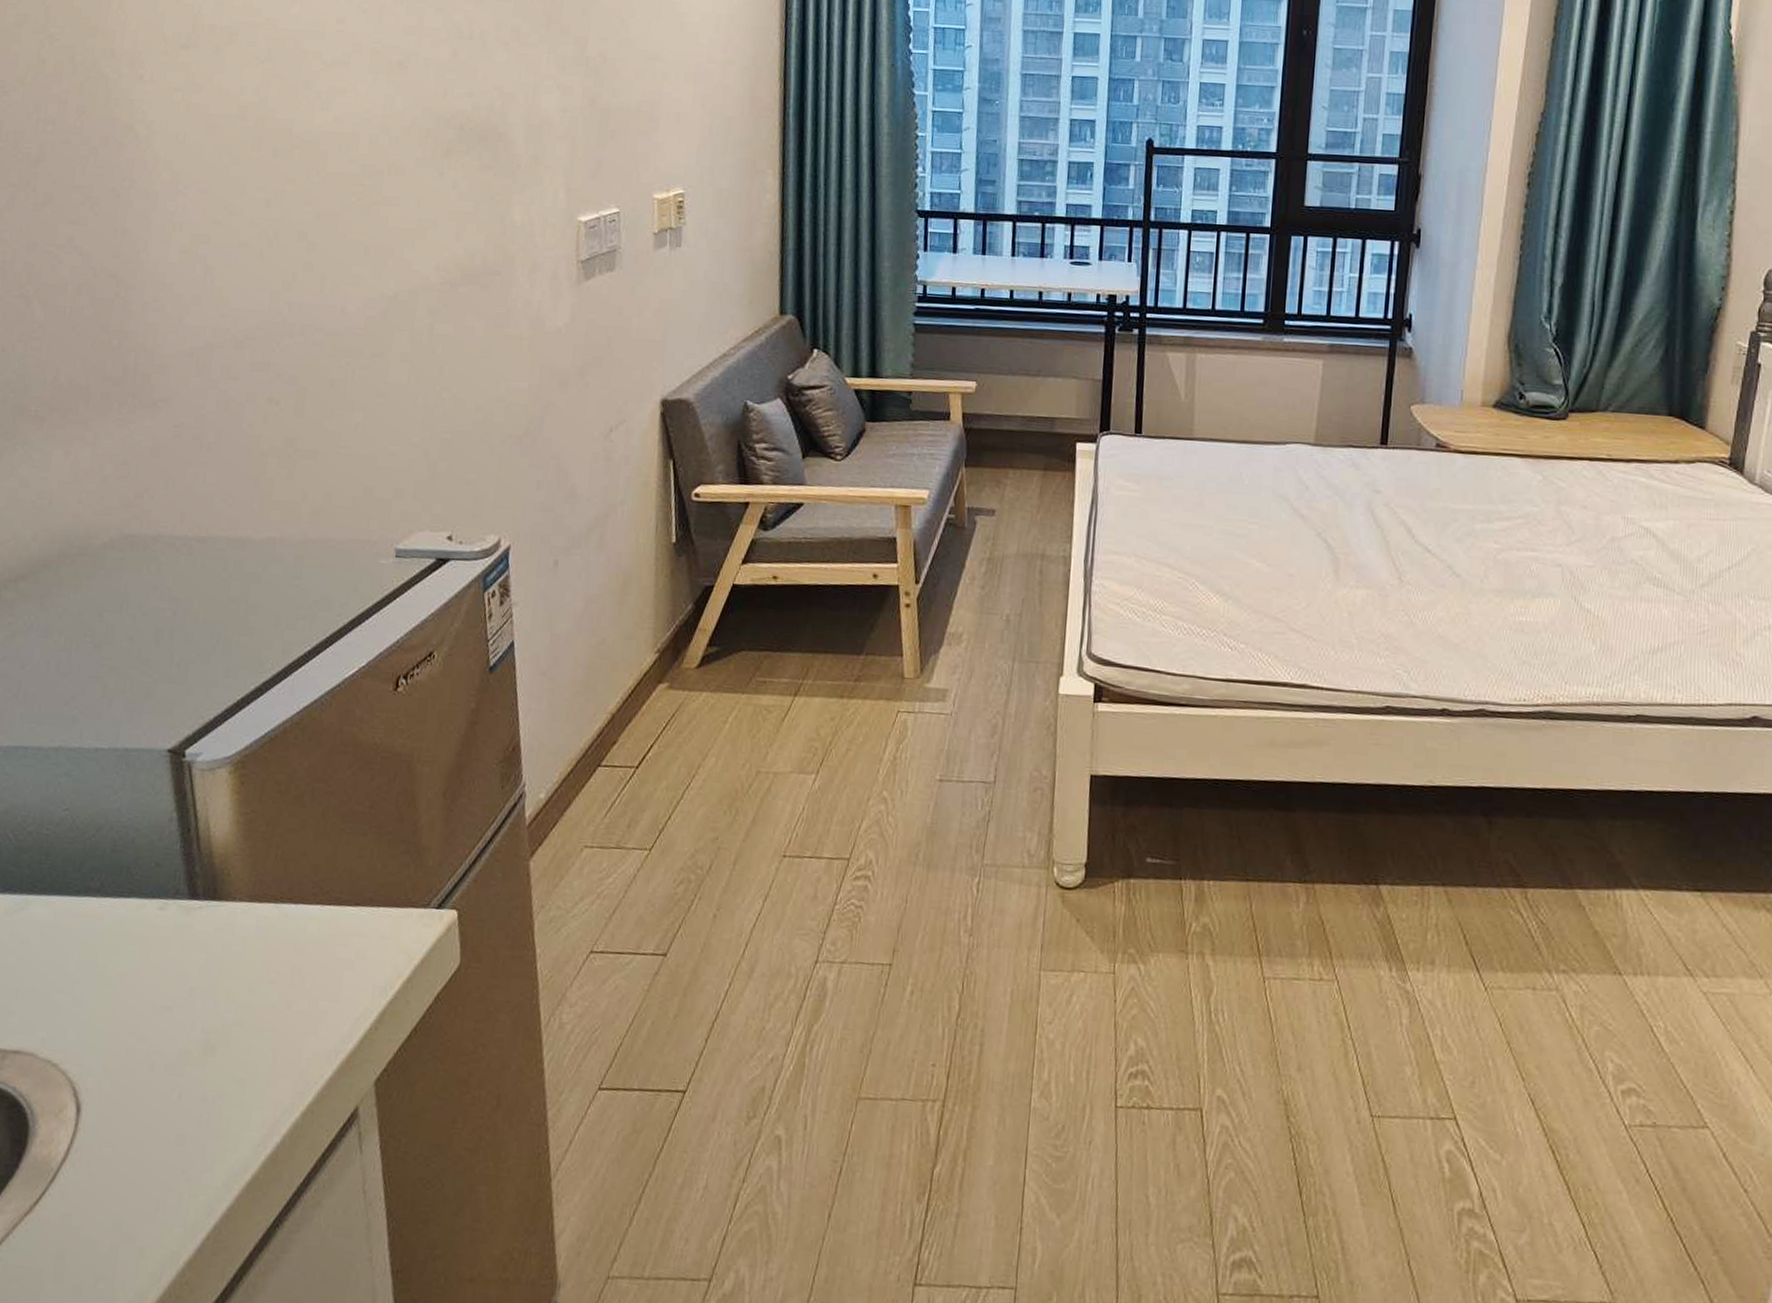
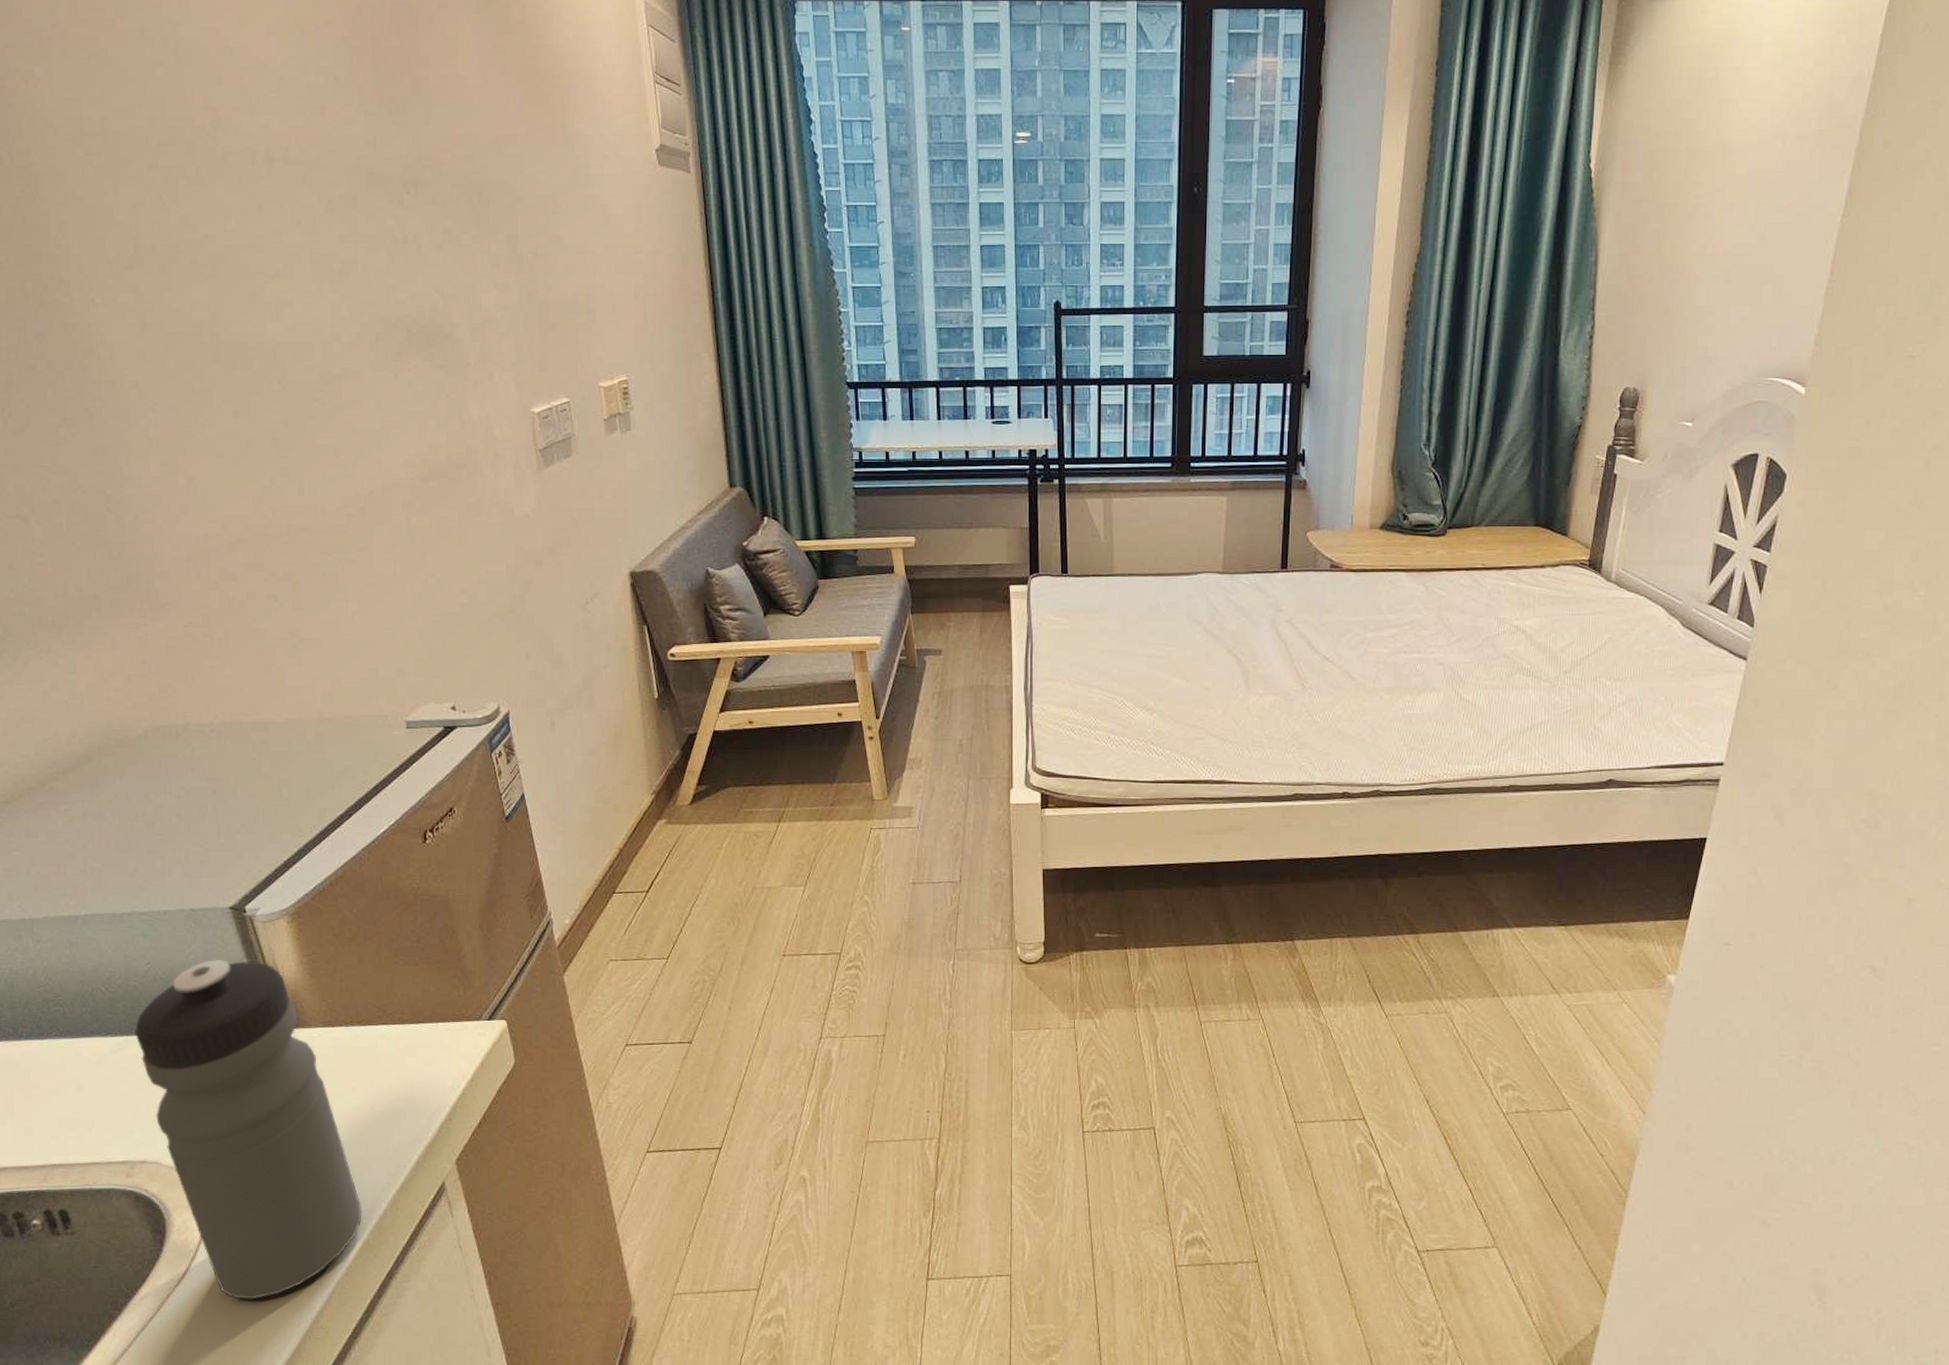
water bottle: none [36,809,258,1240] -> present [134,959,363,1300]

